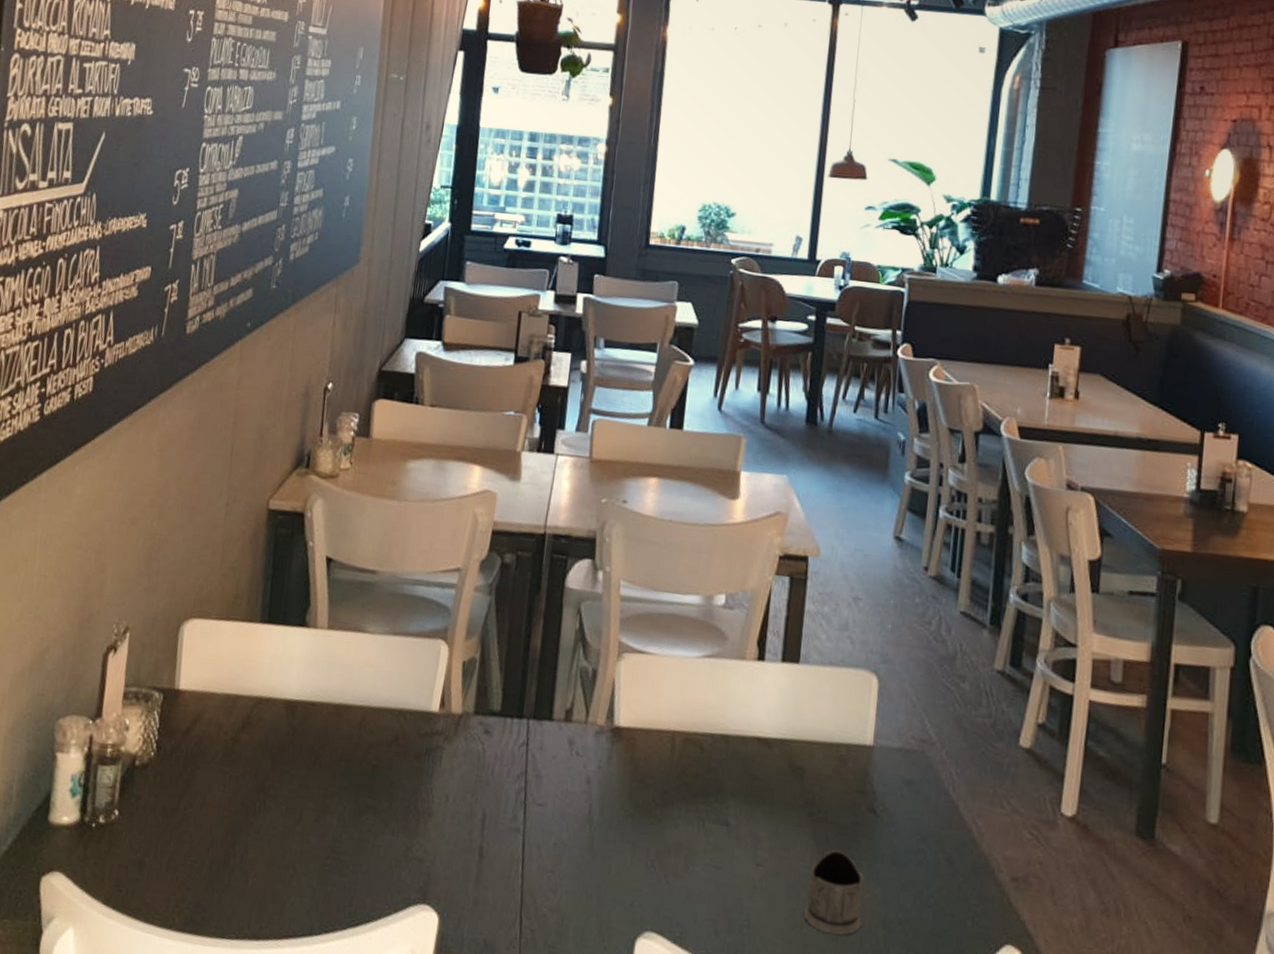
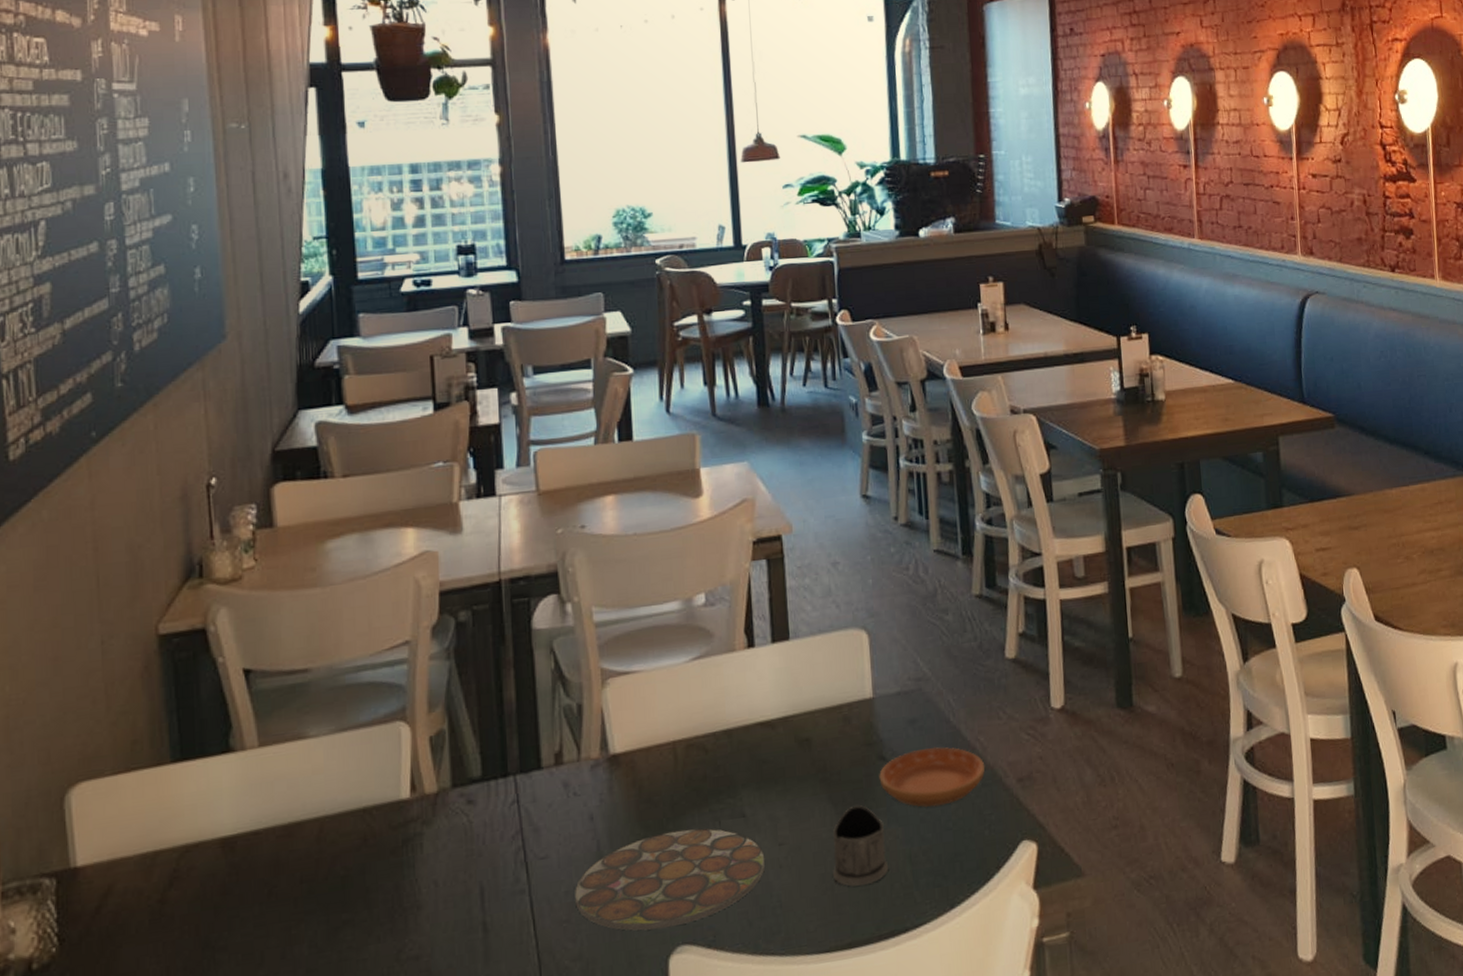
plate: none [561,815,741,913] -> present [575,828,766,931]
saucer: none [866,813,979,880] -> present [879,746,985,808]

